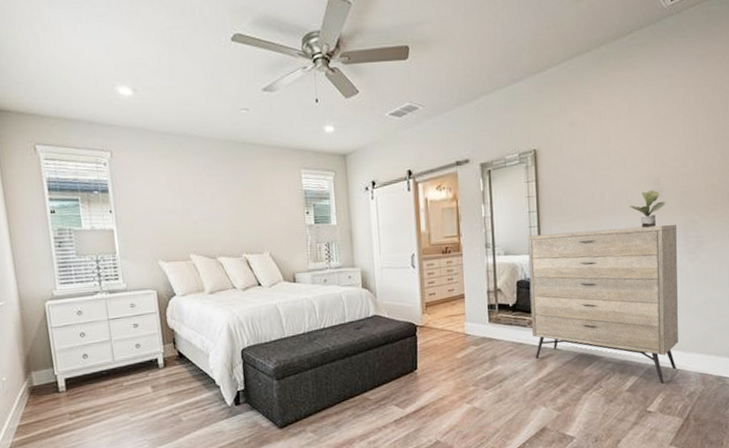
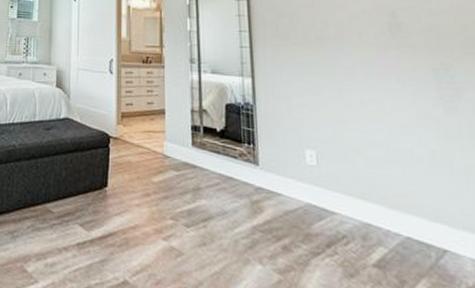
dresser: present [528,224,679,384] -> none [239,56,443,266]
potted plant: present [630,190,666,228] -> none [360,23,407,64]

